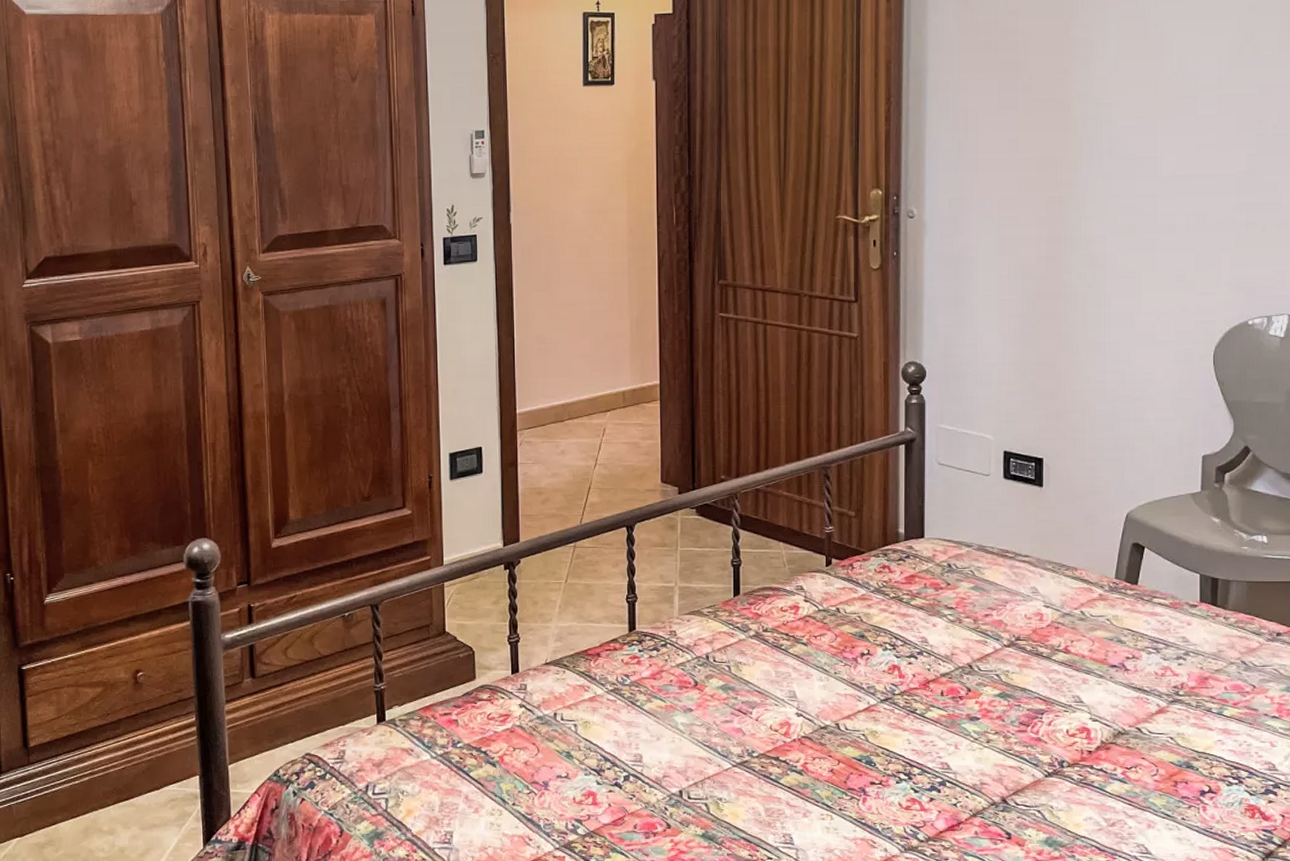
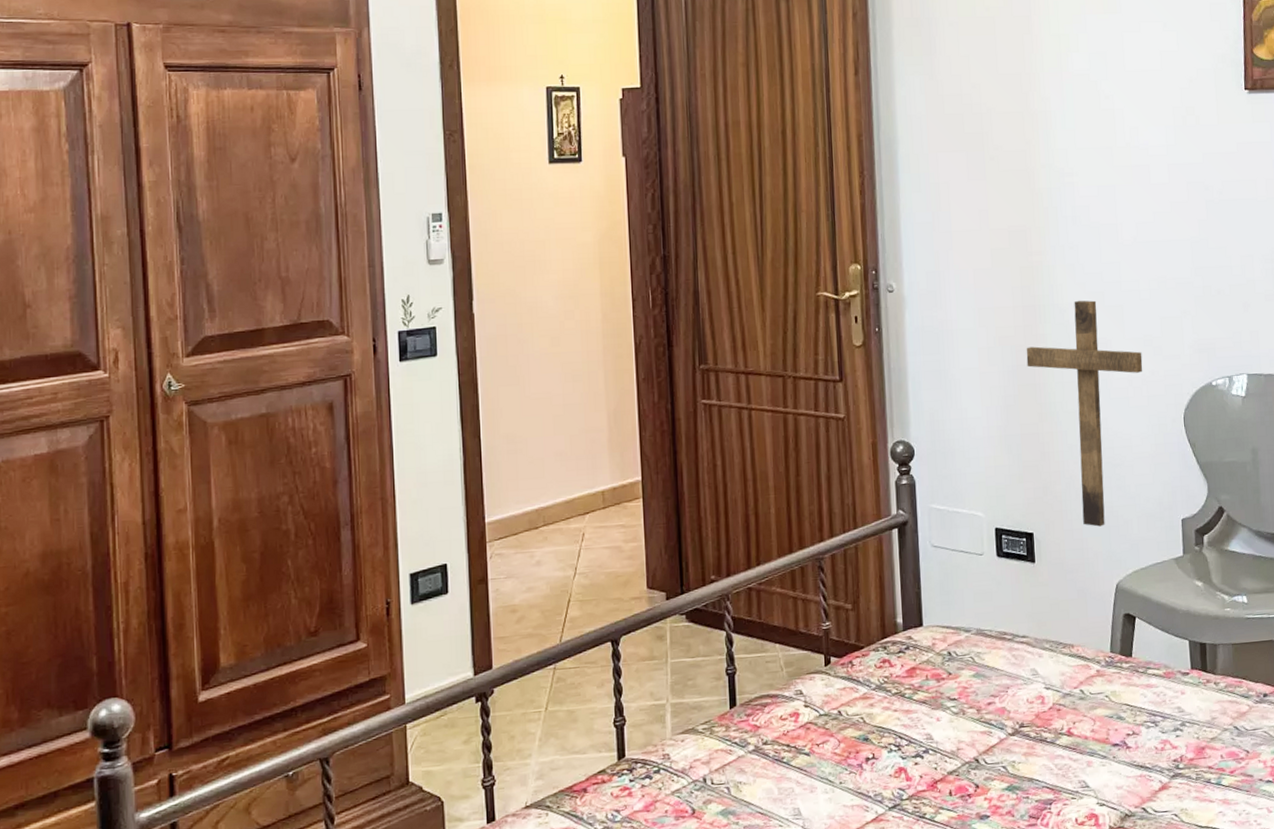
crucifix: none [1048,232,1173,457] -> present [1026,300,1143,527]

